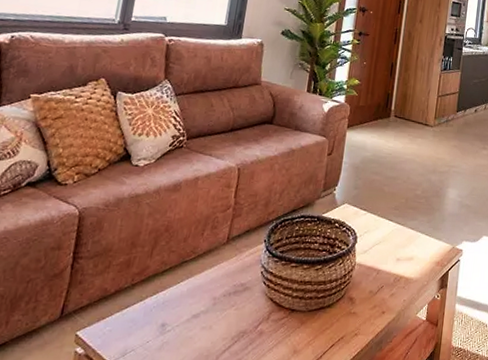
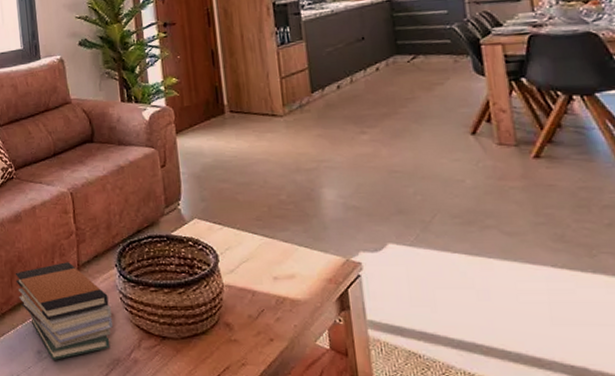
book stack: none [155,235,250,333] -> present [15,262,113,360]

